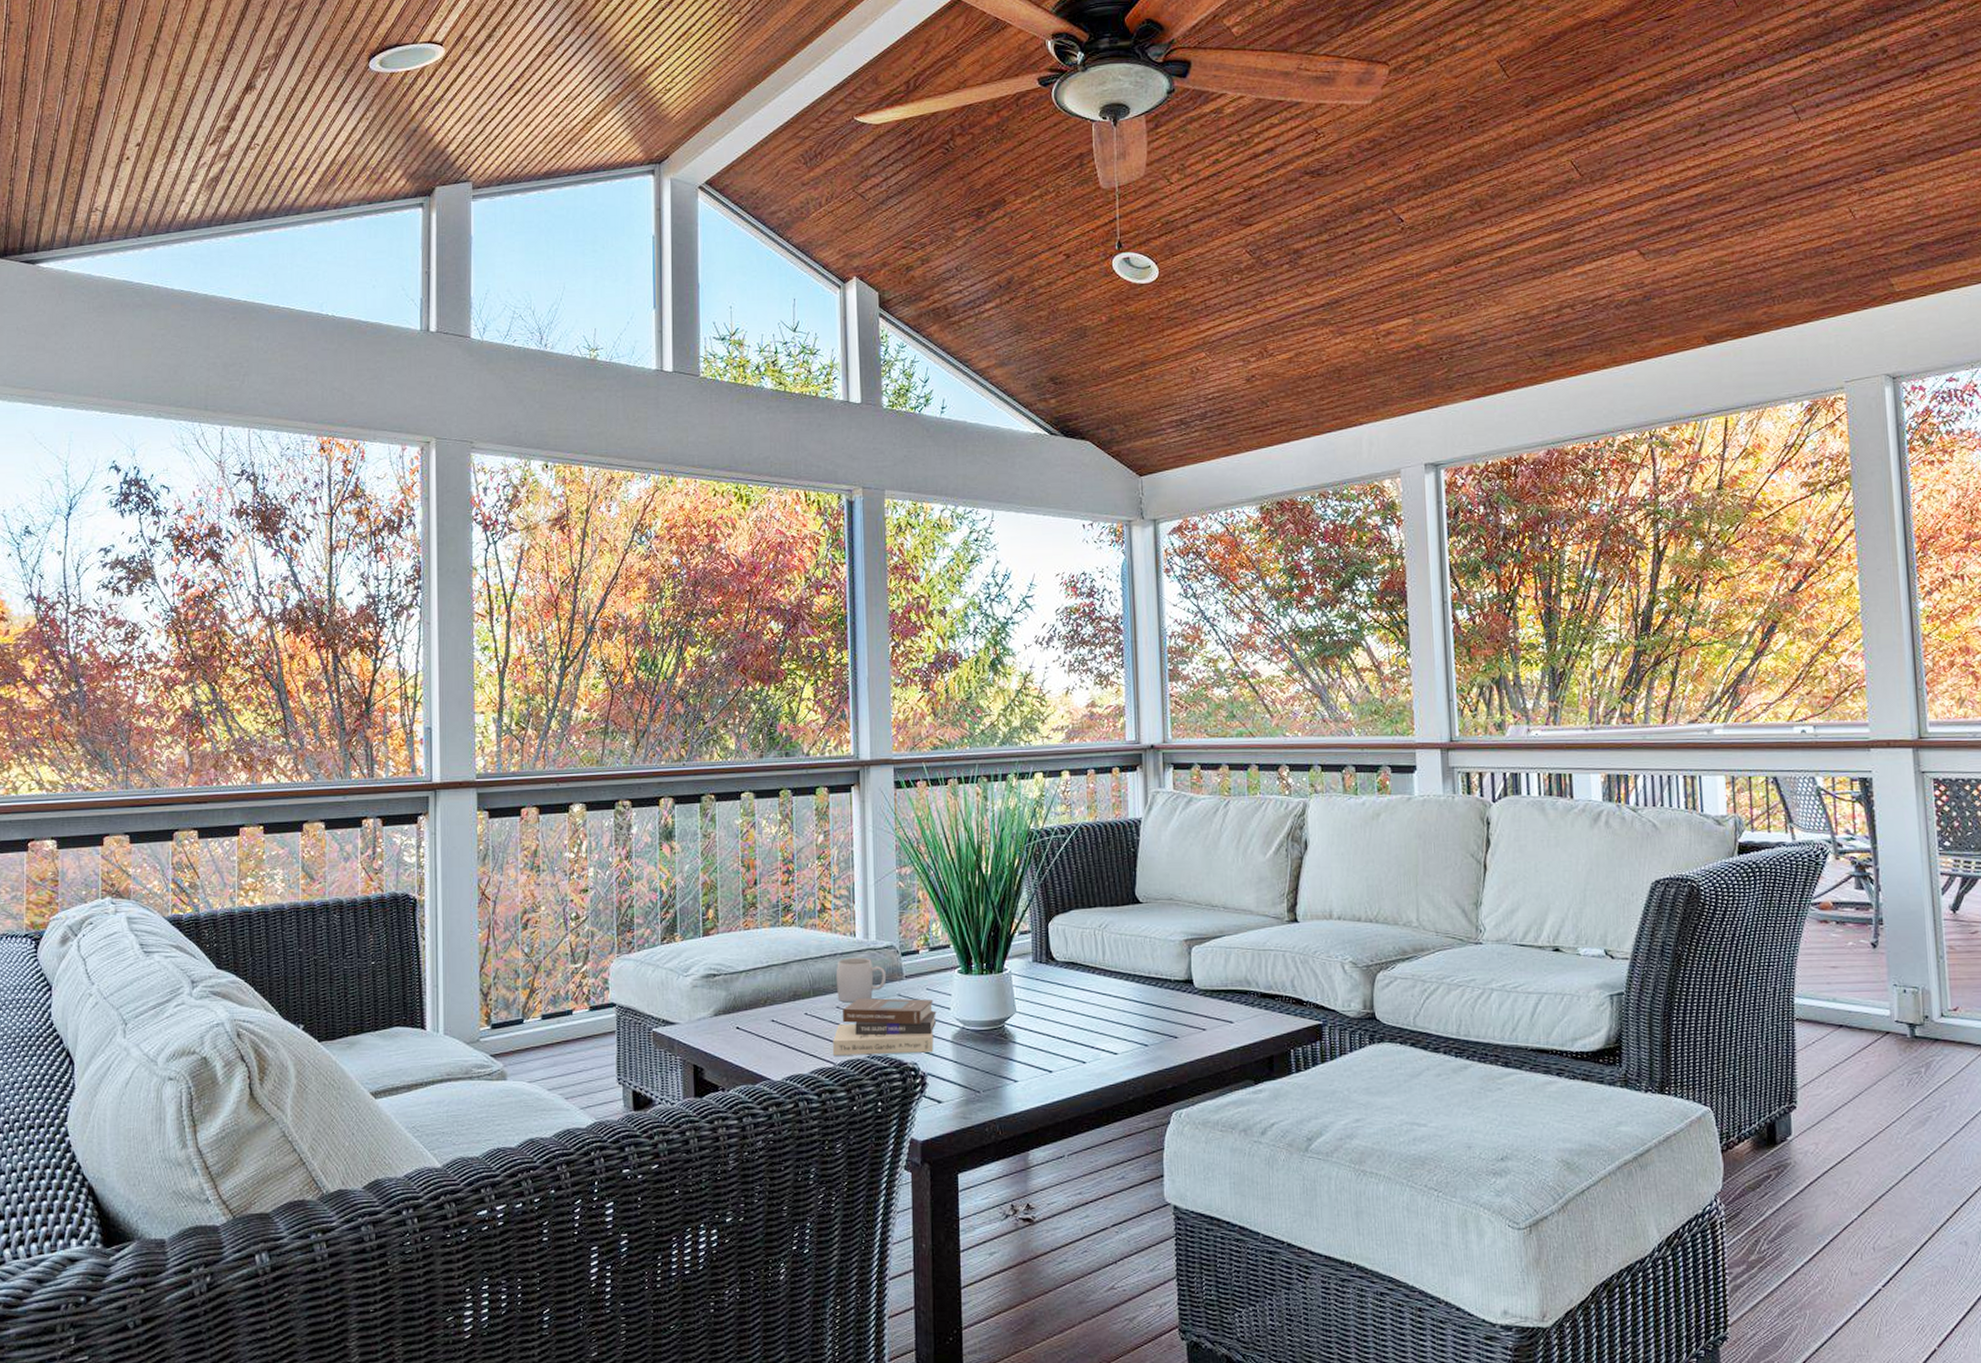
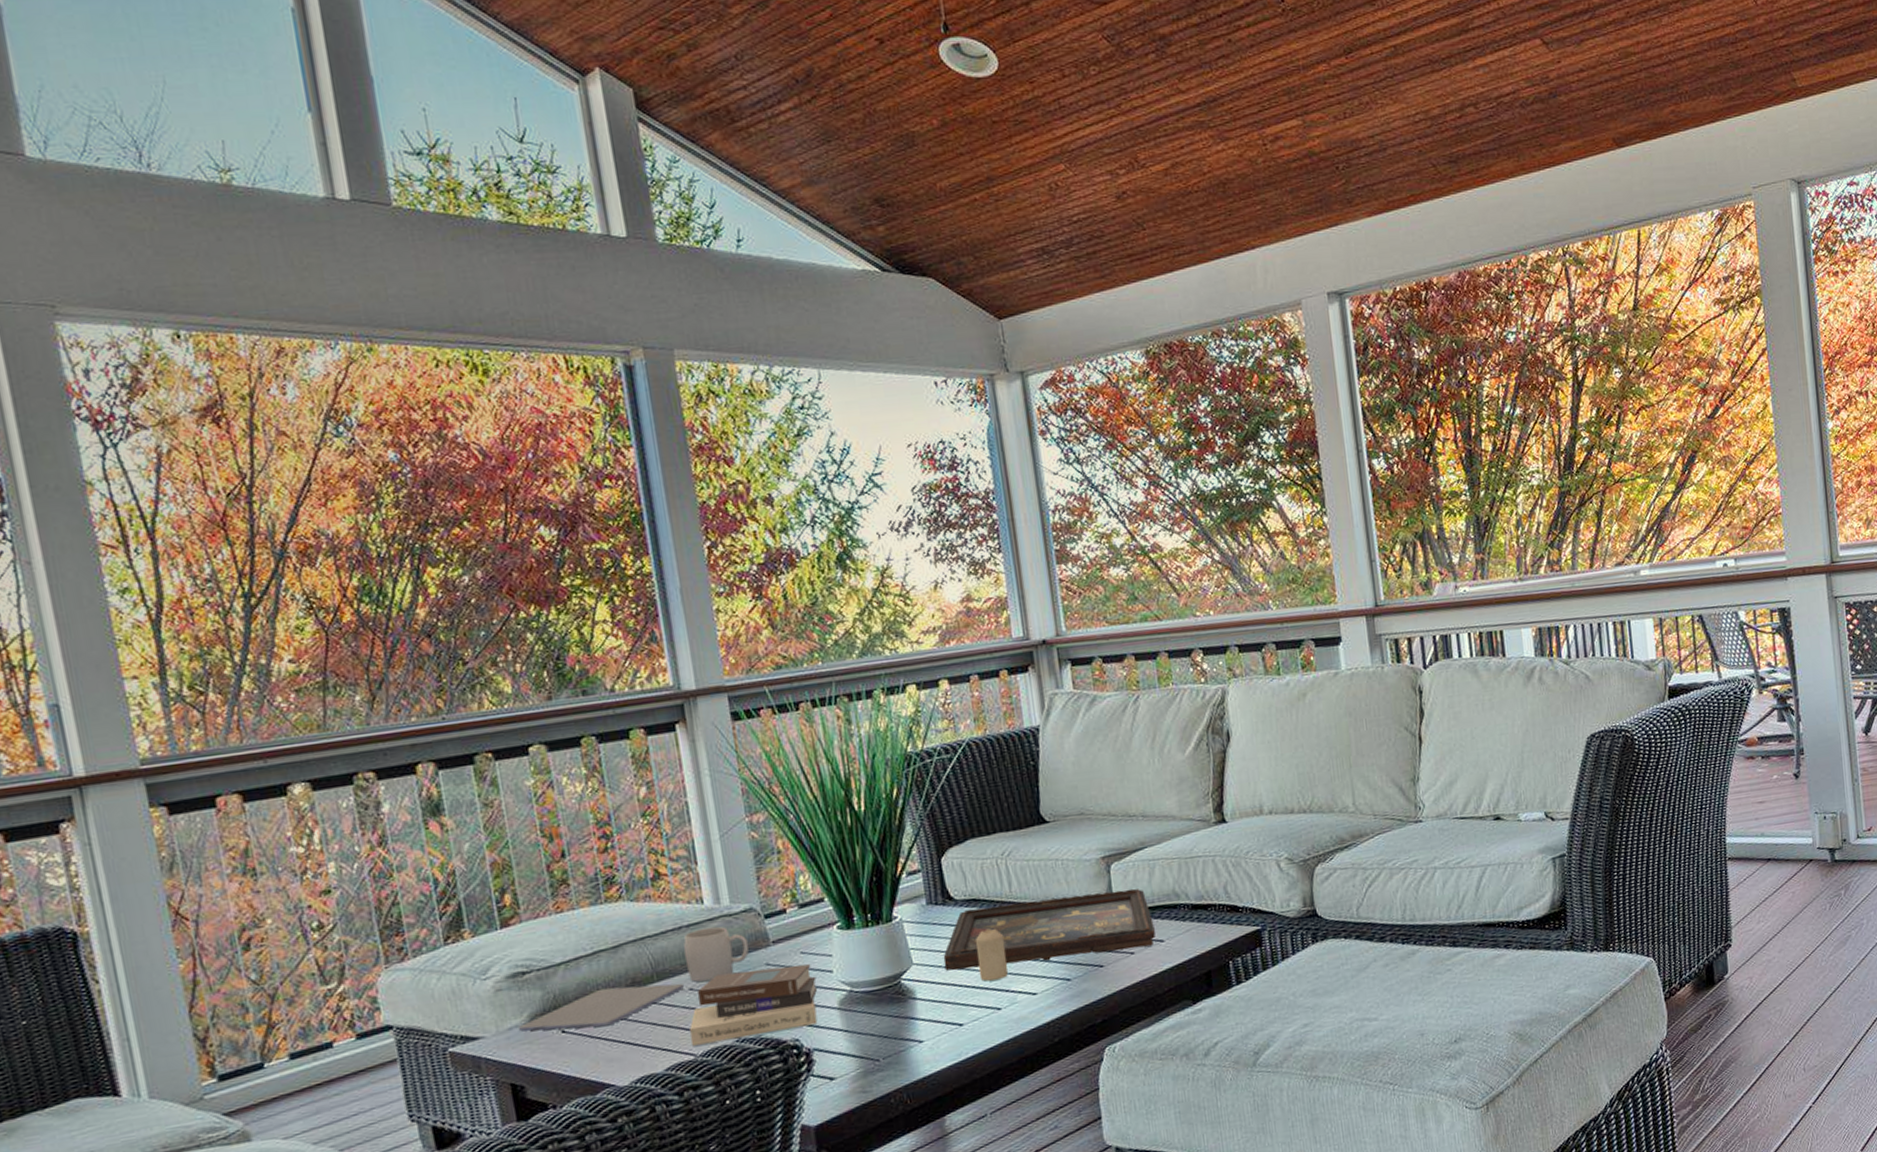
tablet: none [704,996,832,1029] -> present [517,983,684,1032]
decorative tray: none [1041,970,1226,1026] -> present [943,888,1155,971]
candle: none [1070,990,1095,1036] -> present [976,928,1008,981]

